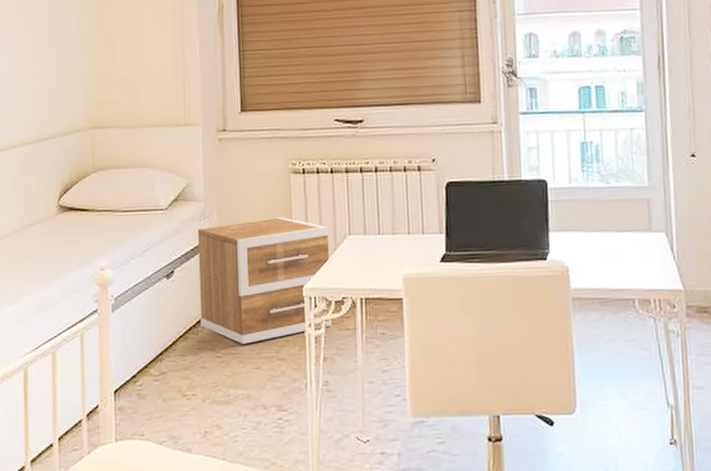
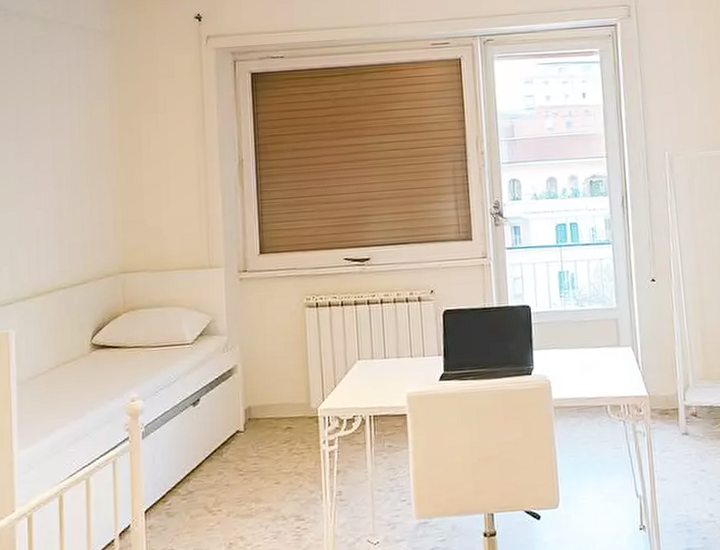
nightstand: present [197,217,332,344] -> none [221,346,344,462]

